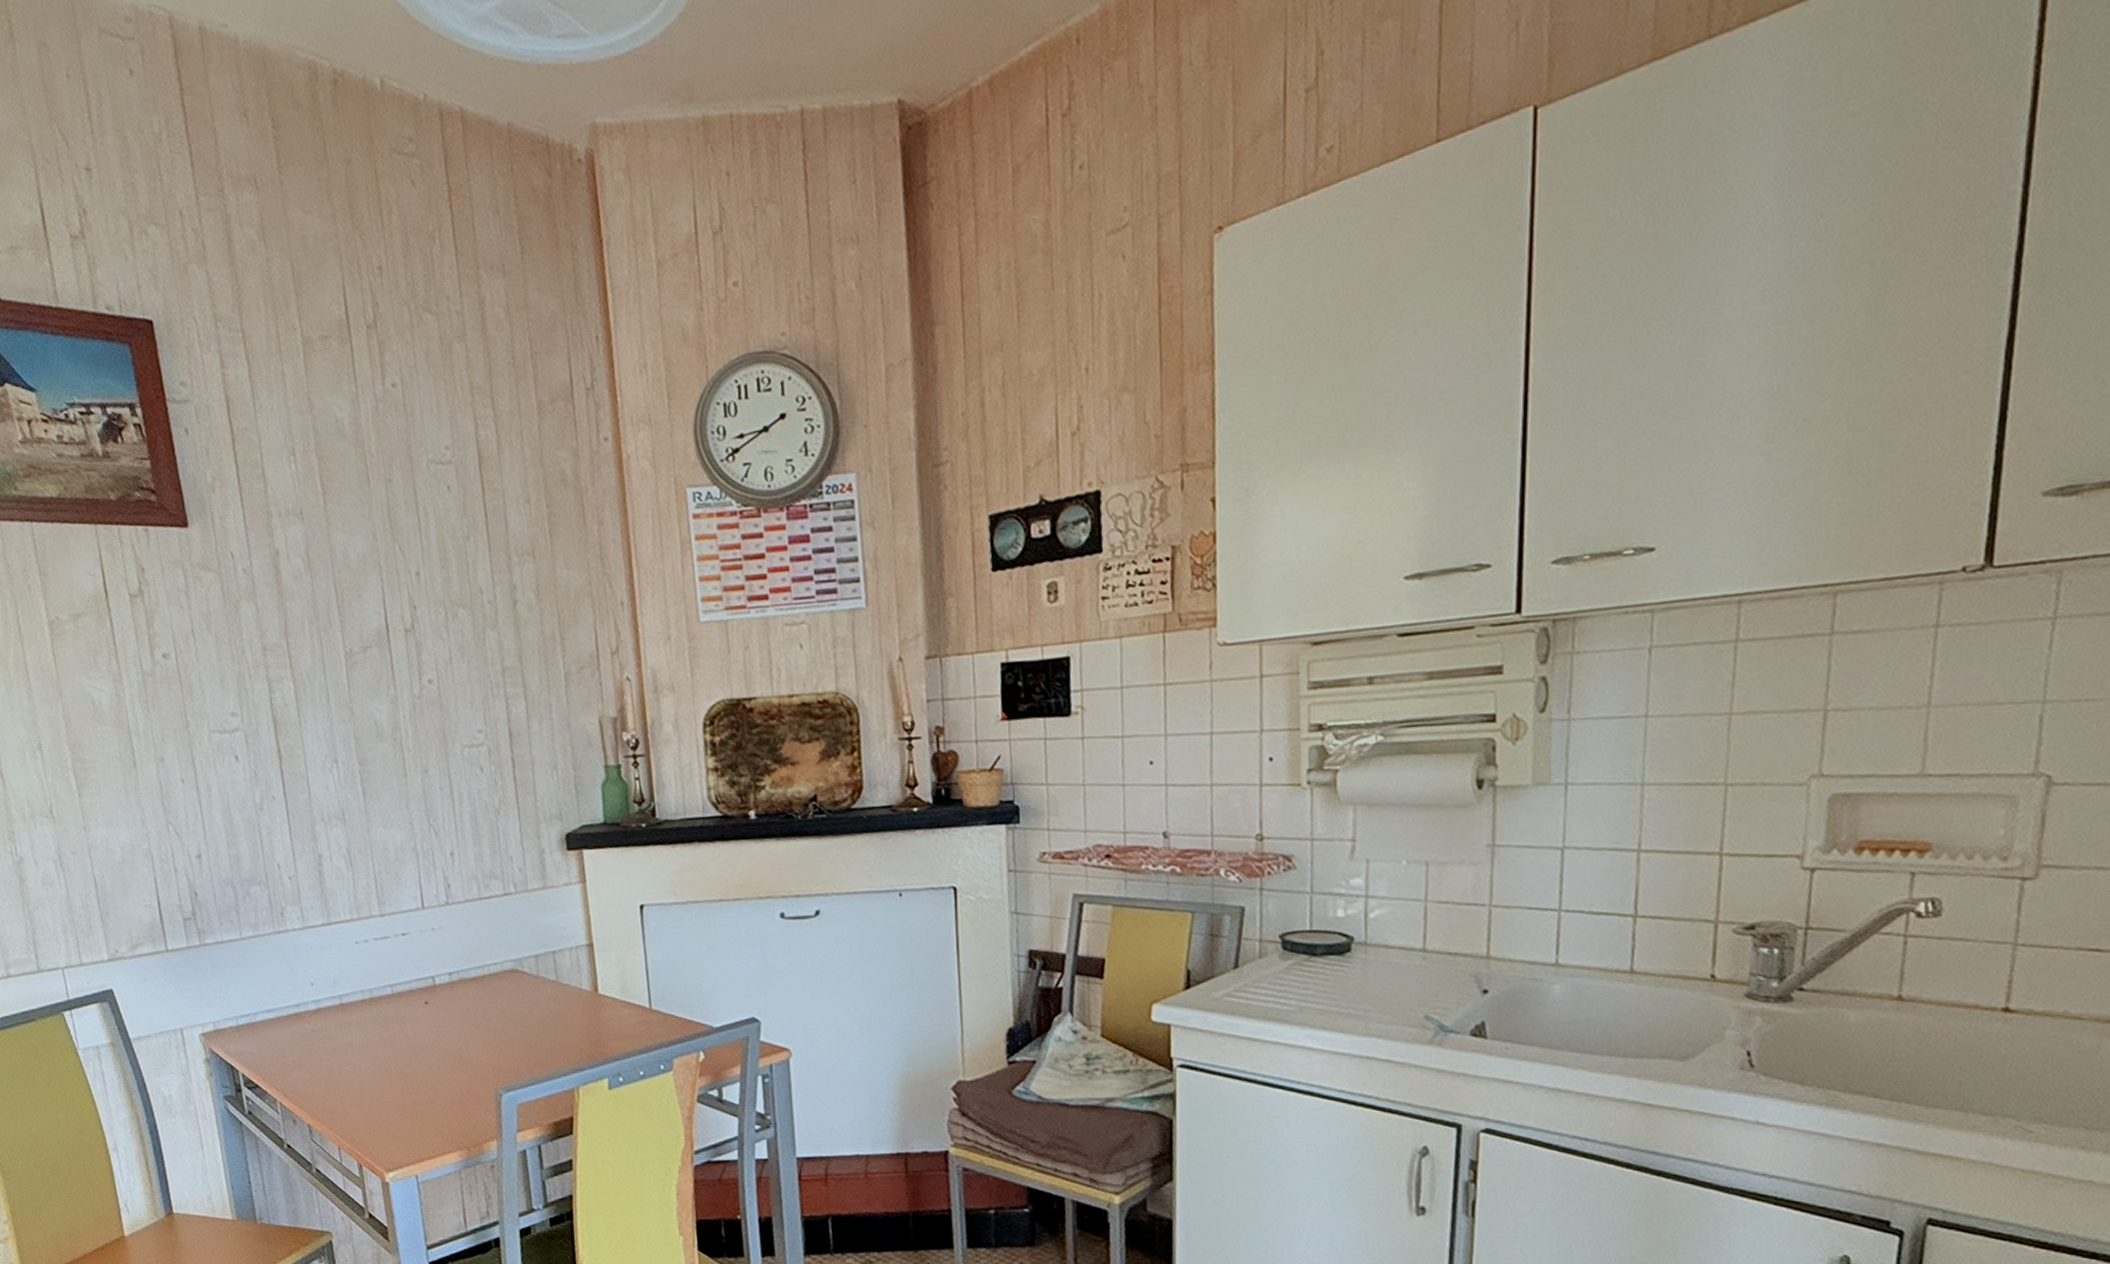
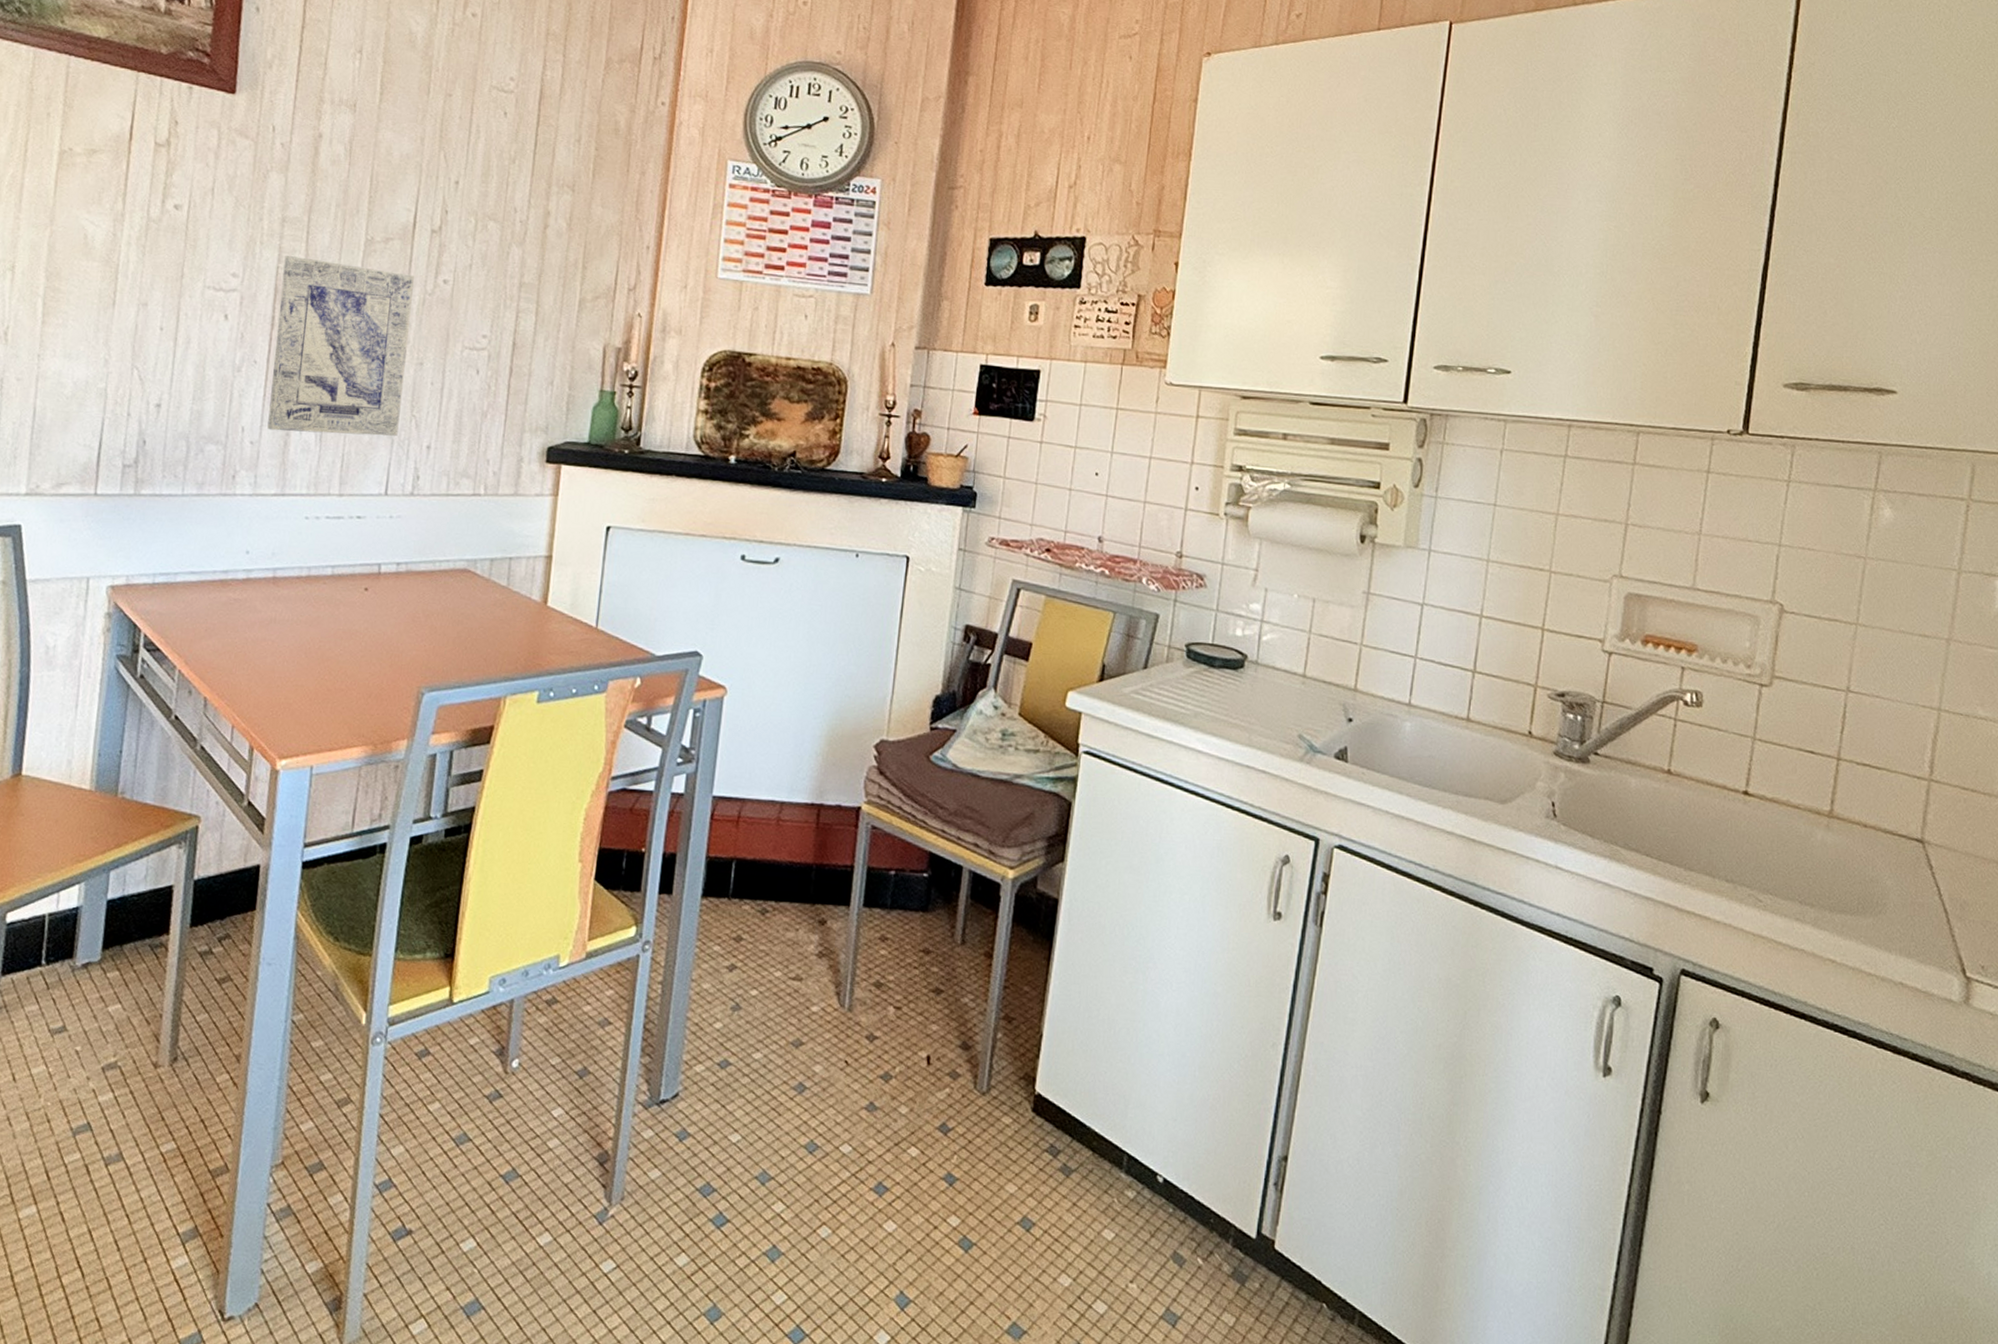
wall art: none [274,681,421,863] -> present [267,255,414,436]

